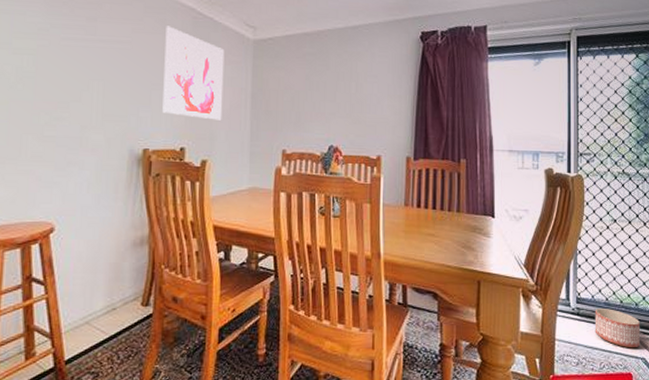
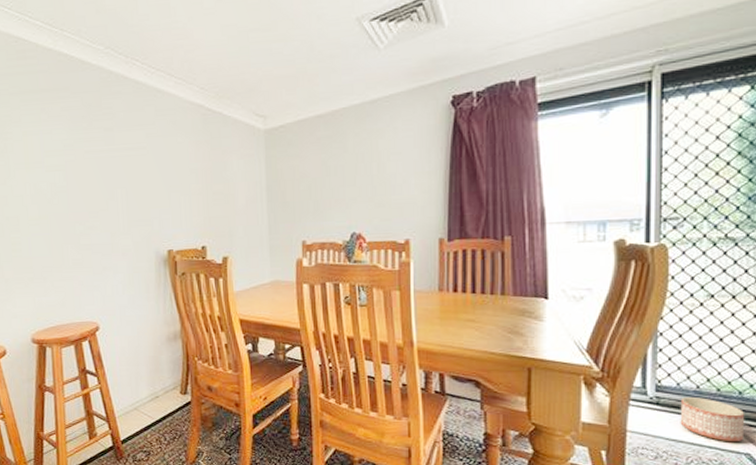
wall art: present [162,26,225,121] -> none [177,126,239,217]

